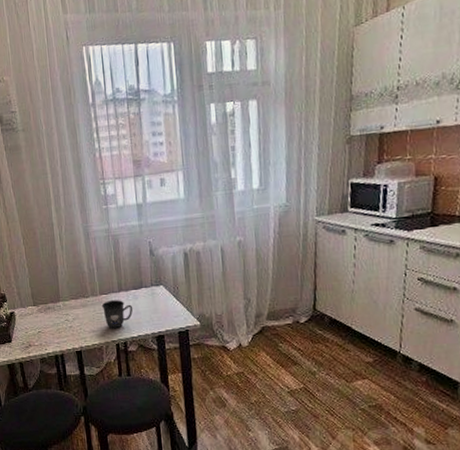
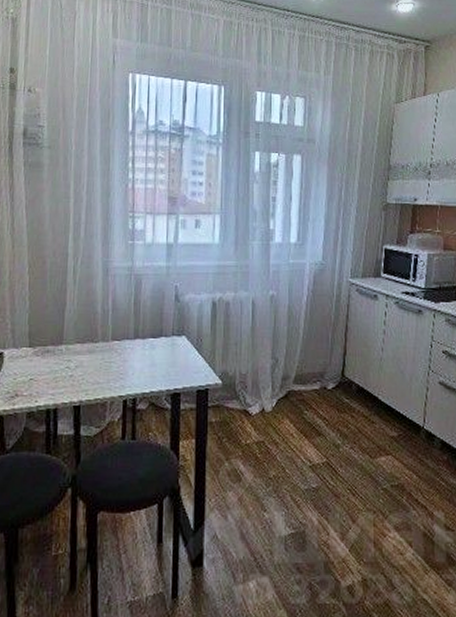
mug: present [101,300,133,329] -> none [112,348,149,382]

